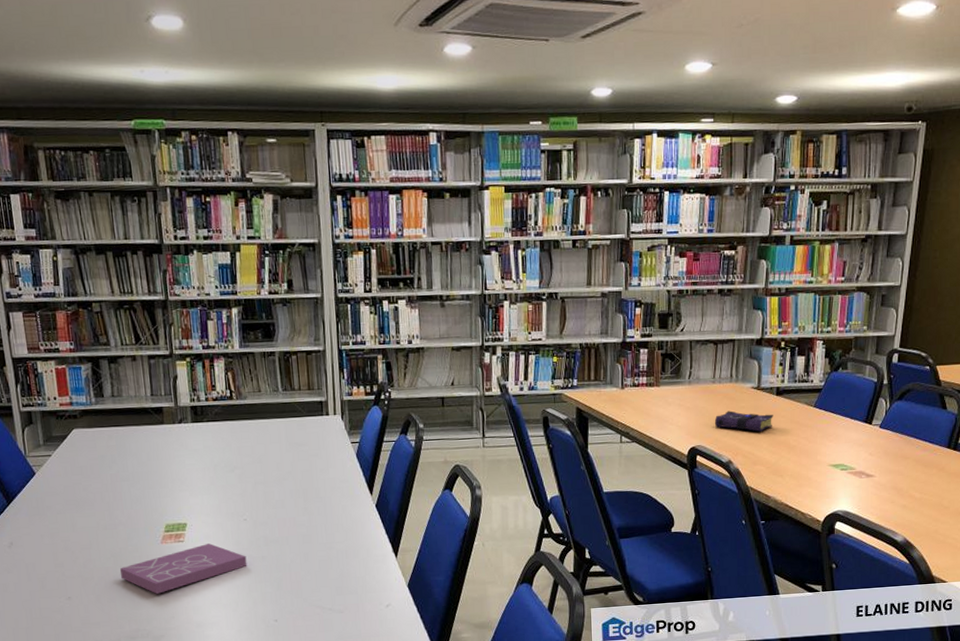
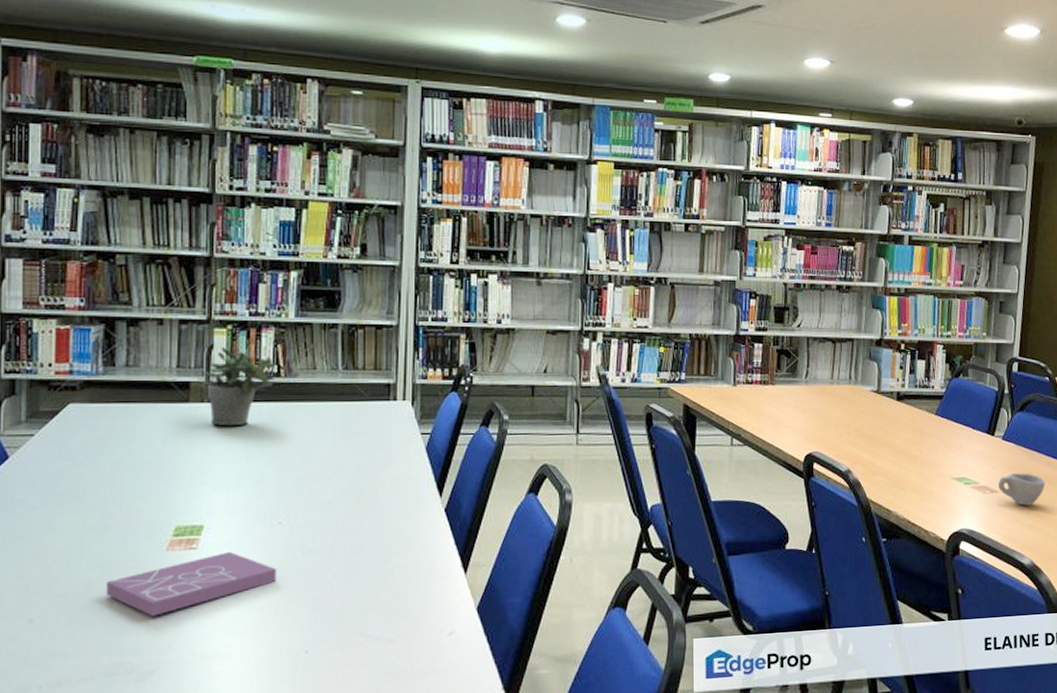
potted plant: none [171,376,229,443] -> present [202,346,276,427]
book: present [714,410,773,432] -> none [832,415,894,439]
cup: none [874,458,921,488] -> present [998,473,1045,506]

